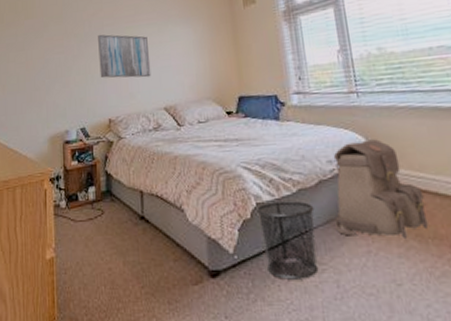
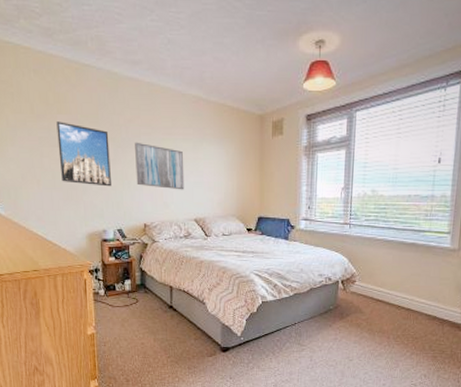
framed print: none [23,26,74,85] -> present [56,121,111,187]
waste bin: present [256,201,319,280] -> none [261,301,304,355]
backpack: present [333,139,429,238] -> none [316,261,379,331]

